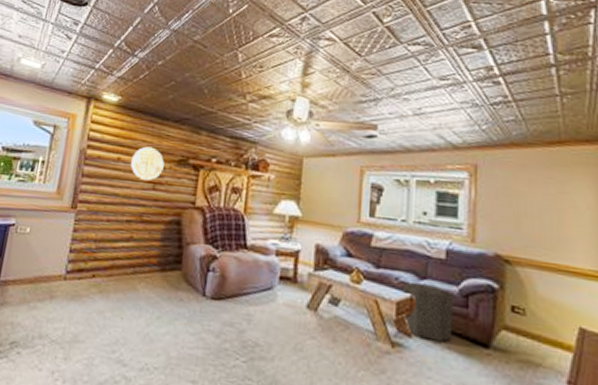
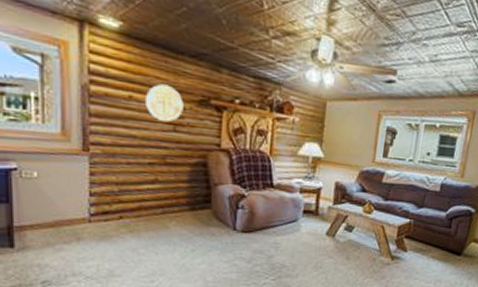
ottoman: present [403,281,454,344] -> none [402,210,442,255]

